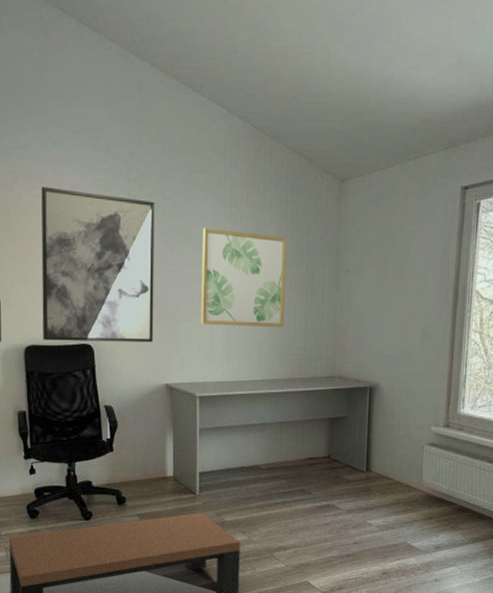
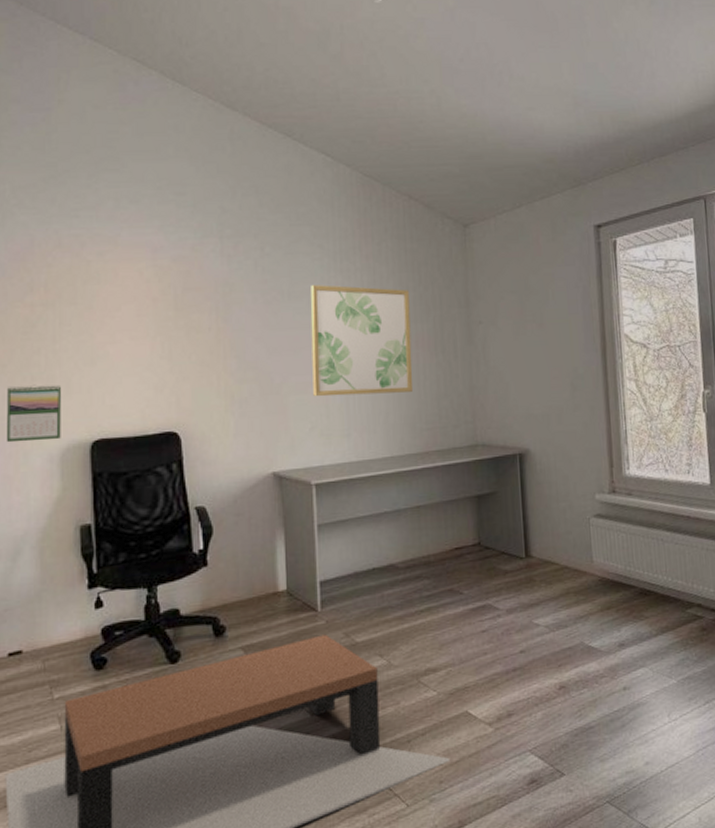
wall art: present [41,186,155,343] -> none [114,249,256,432]

